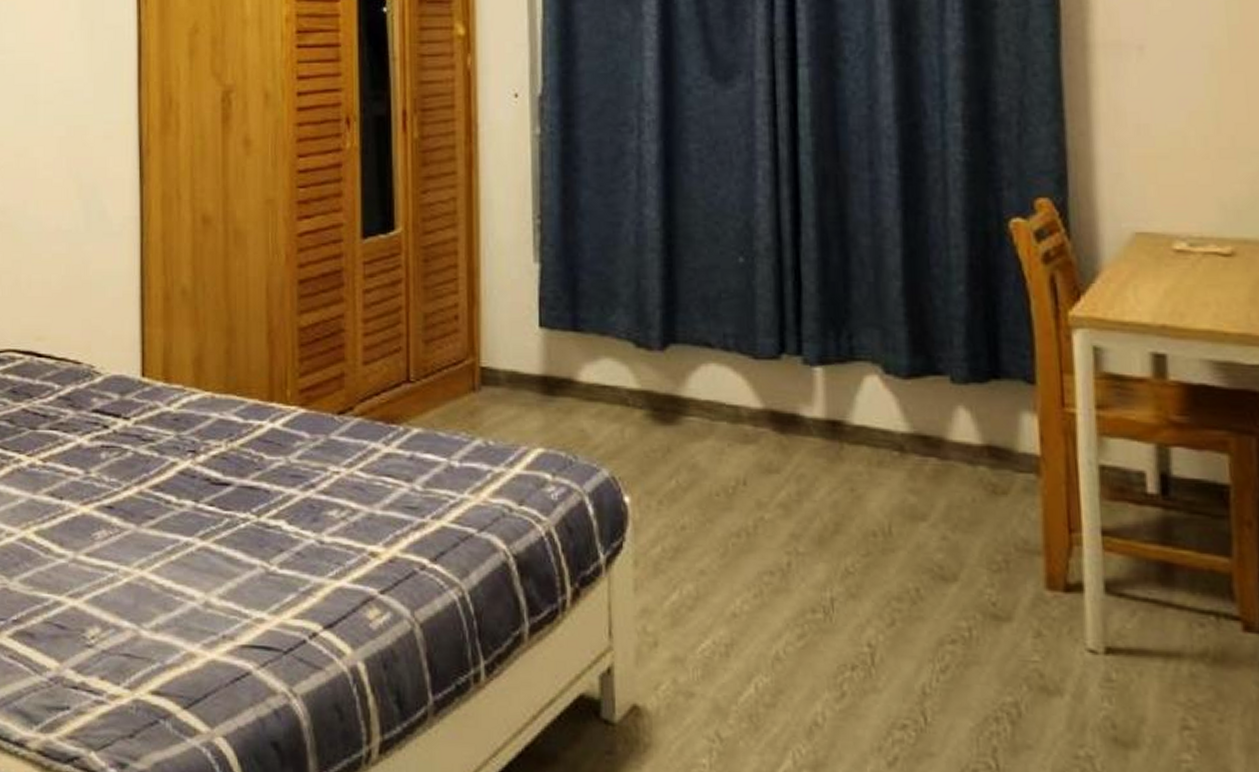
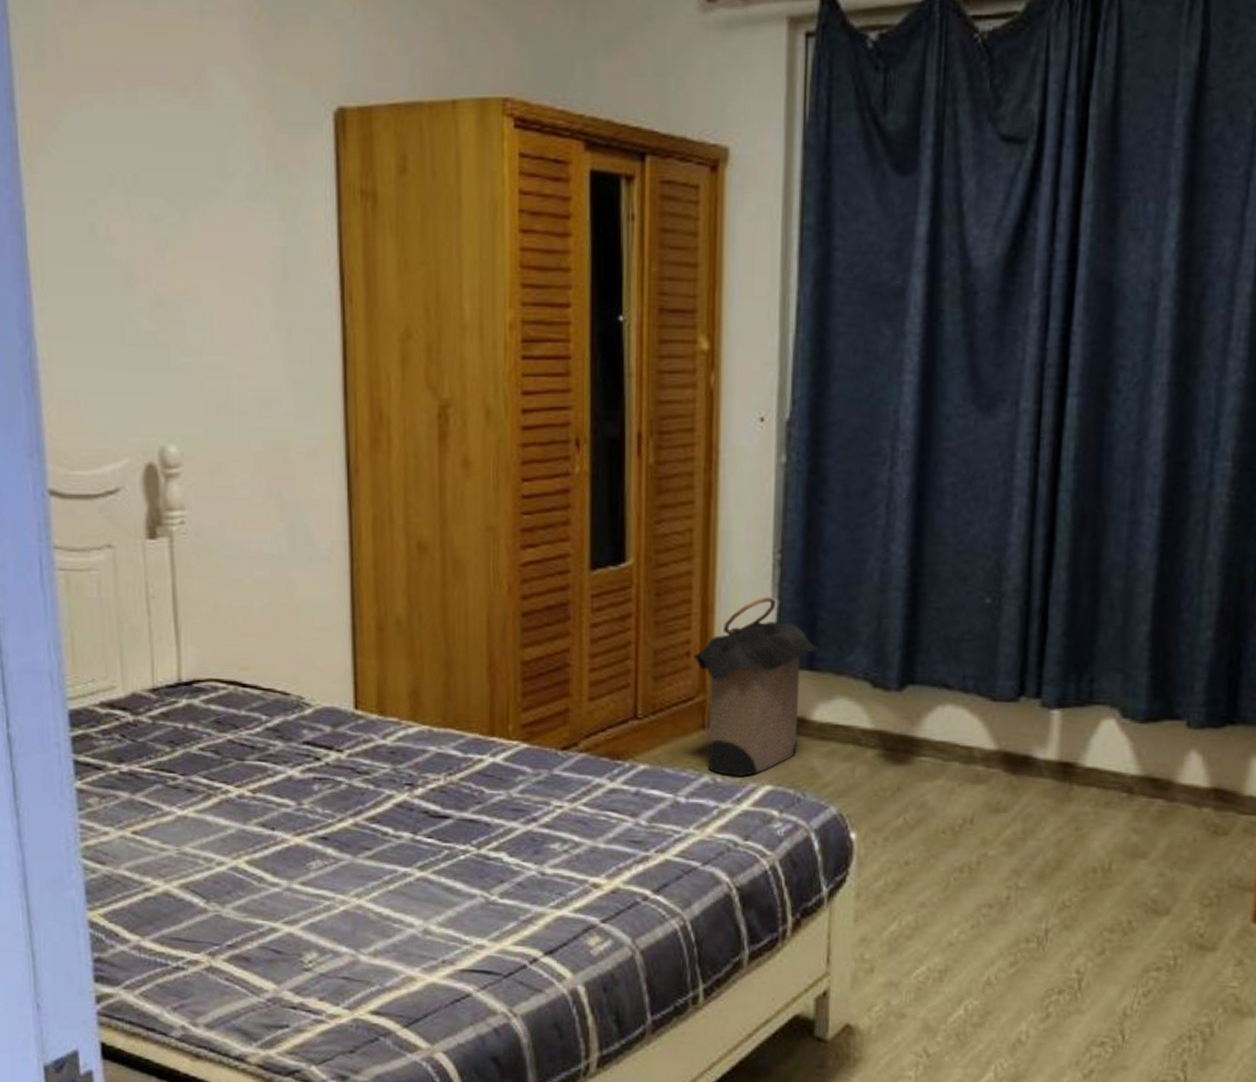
laundry hamper: none [460,260,580,439] -> present [692,596,818,776]

